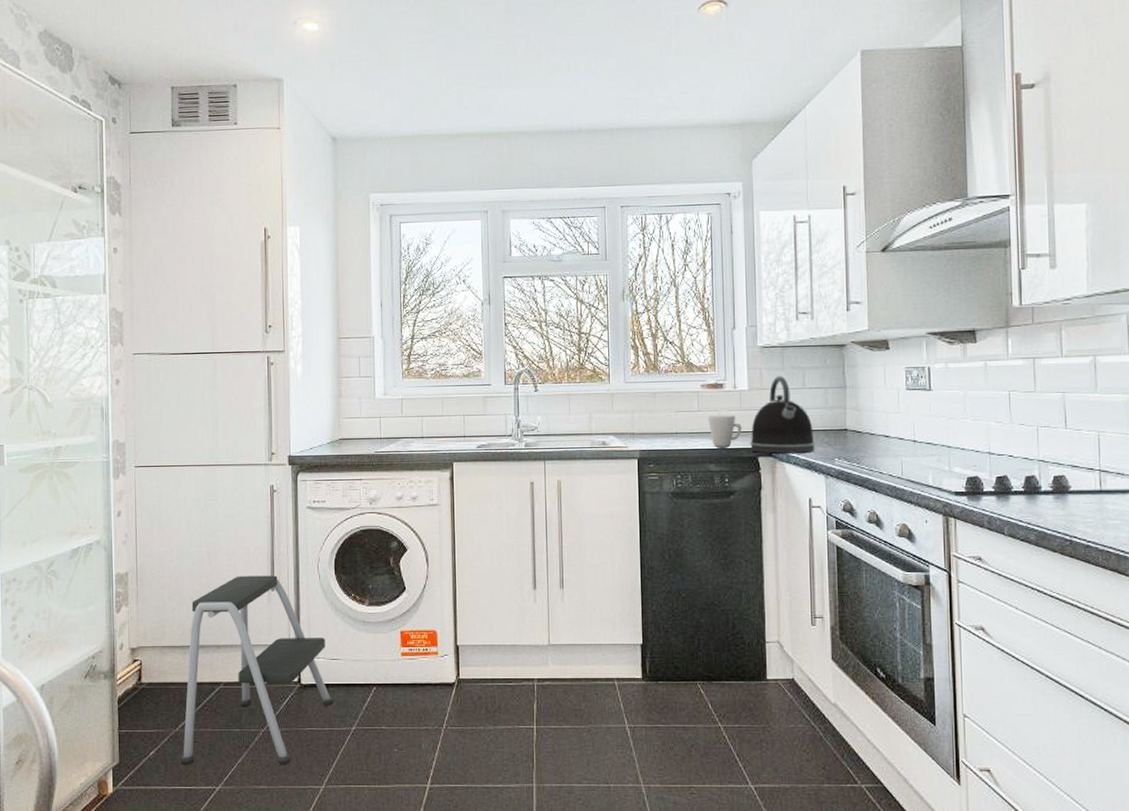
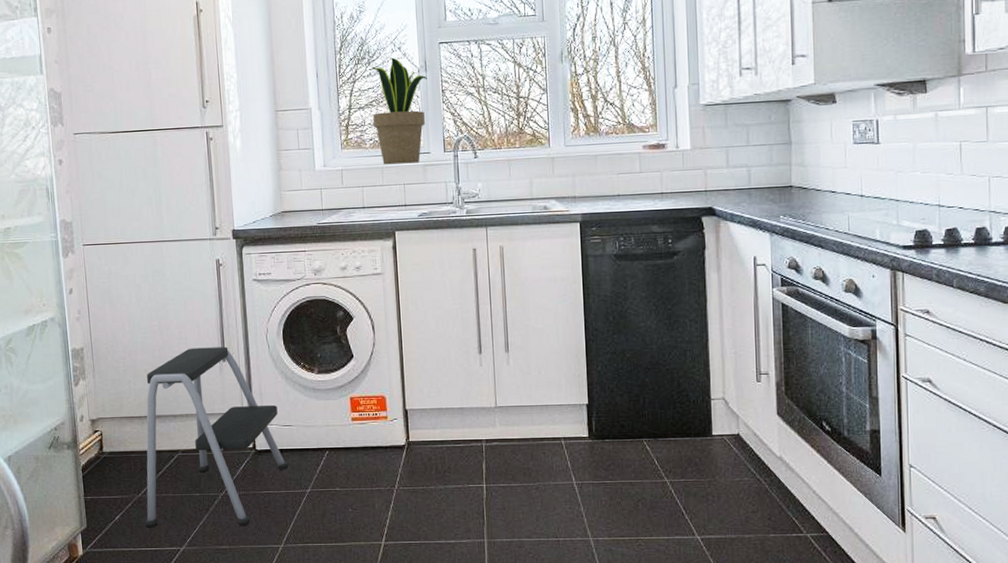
potted plant: none [436,289,490,395] -> present [372,57,427,165]
mug: present [707,414,742,450] -> none [649,175,685,210]
kettle: present [750,375,816,454] -> none [693,134,761,213]

